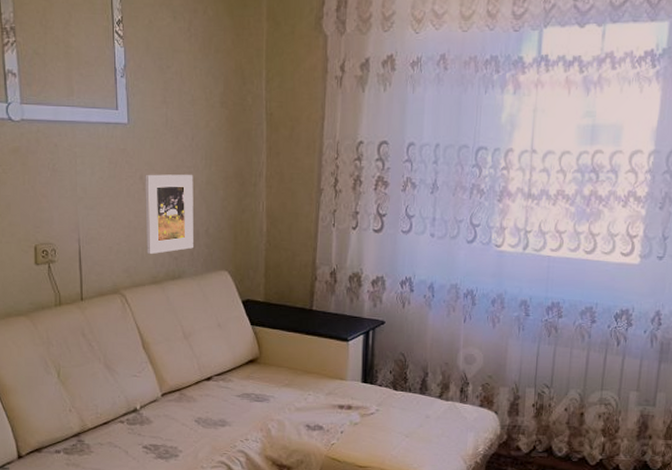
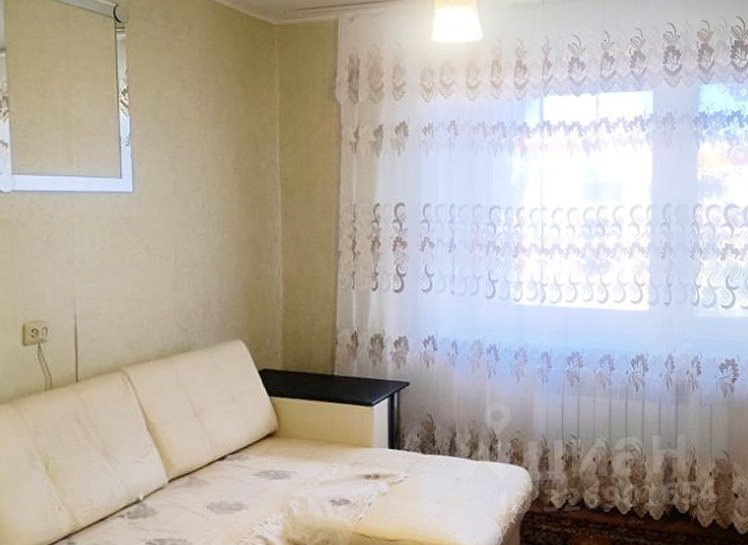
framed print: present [145,174,193,255] -> none [151,242,205,328]

